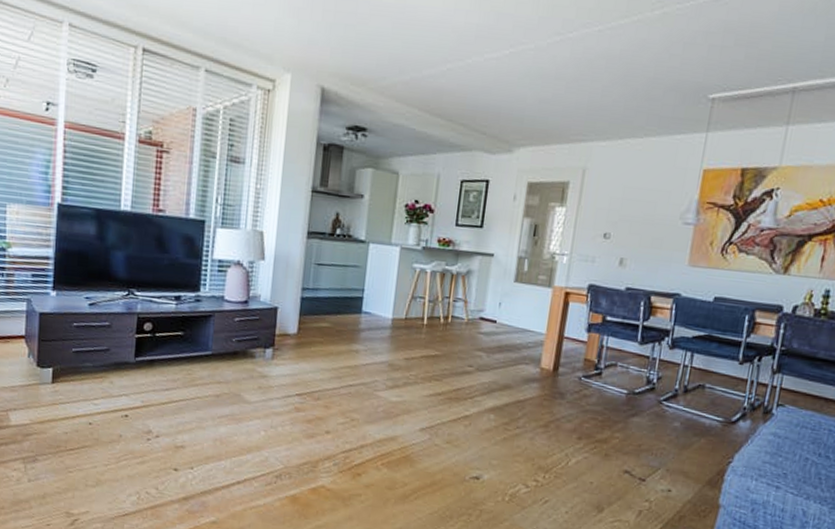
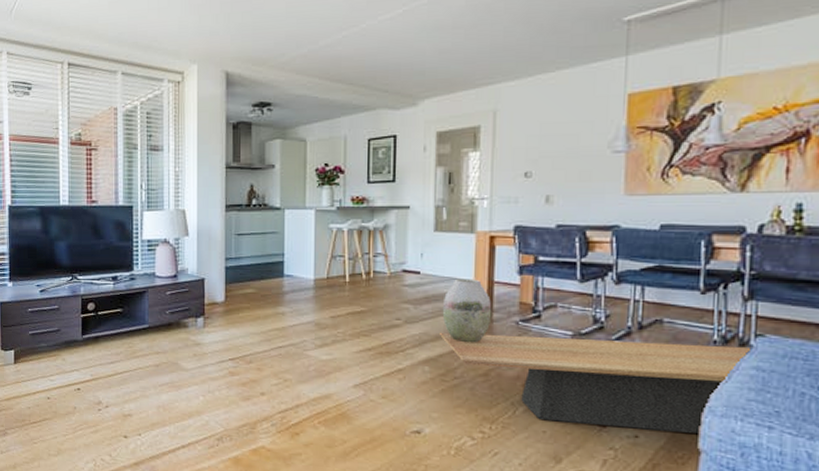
coffee table: none [507,382,772,492] -> present [438,332,750,435]
vase: none [512,330,559,395] -> present [442,278,492,343]

